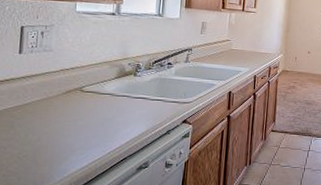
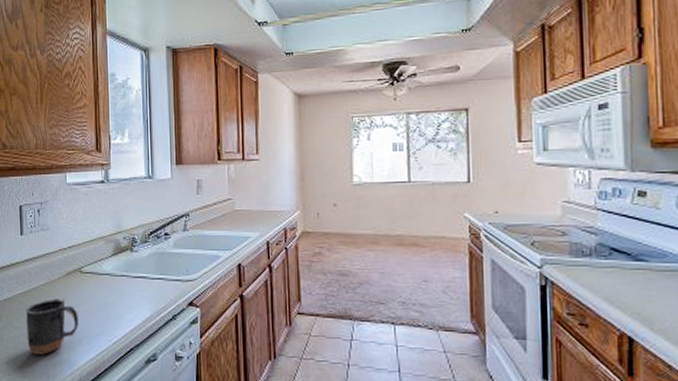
mug: none [15,113,74,164] -> present [26,298,78,355]

